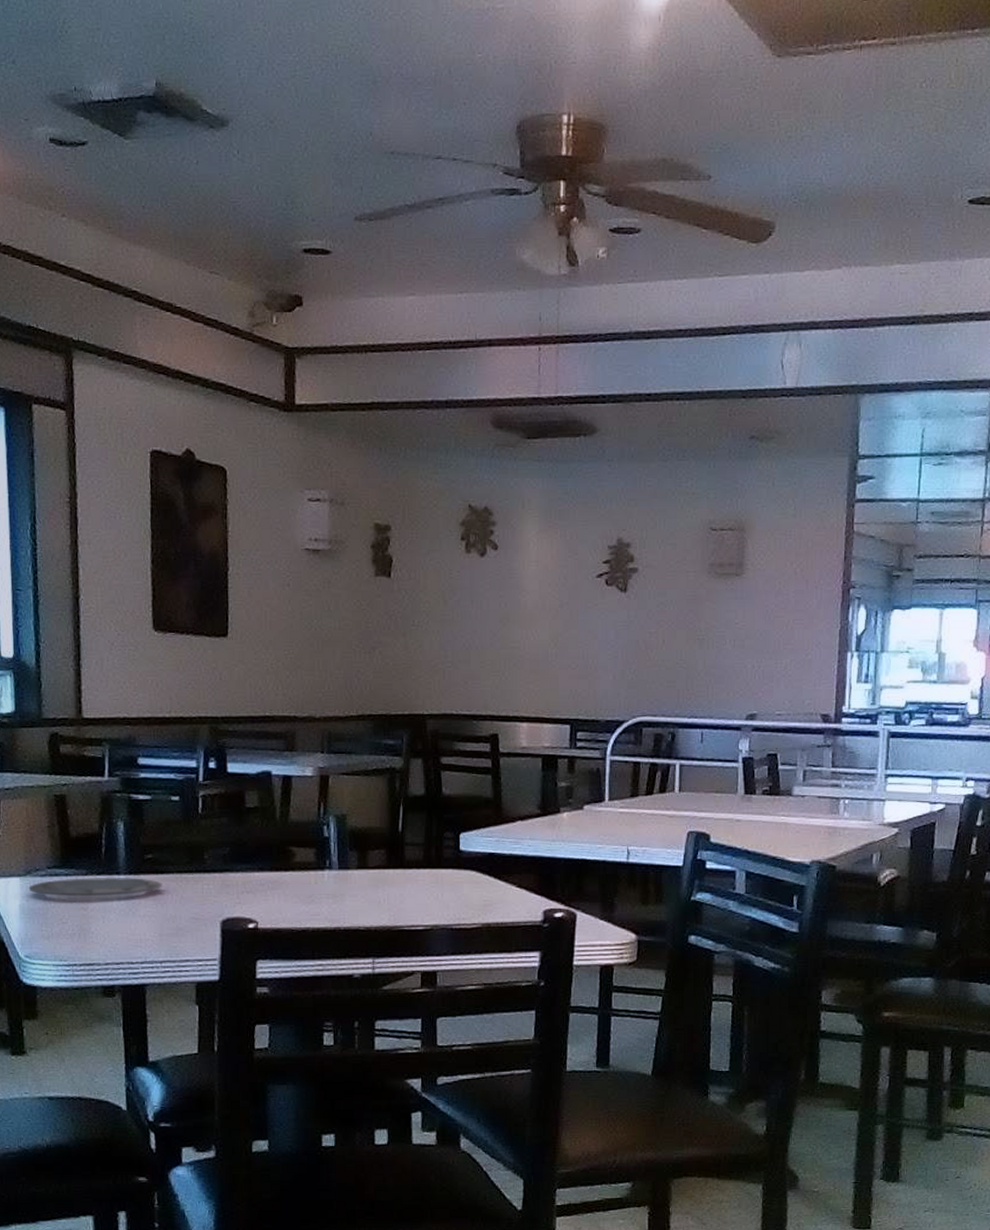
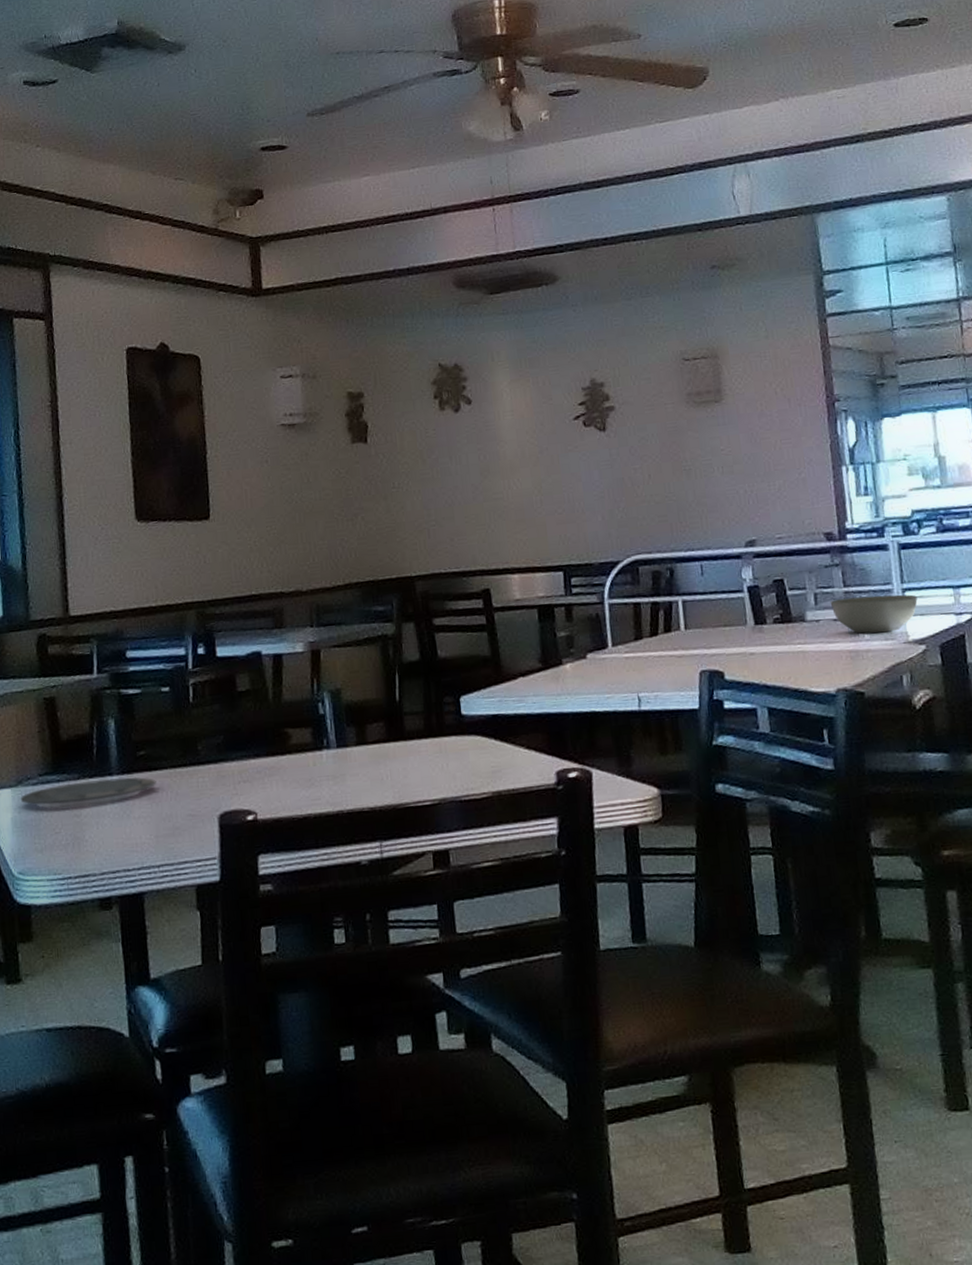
bowl: none [817,778,898,813] -> present [830,594,918,634]

